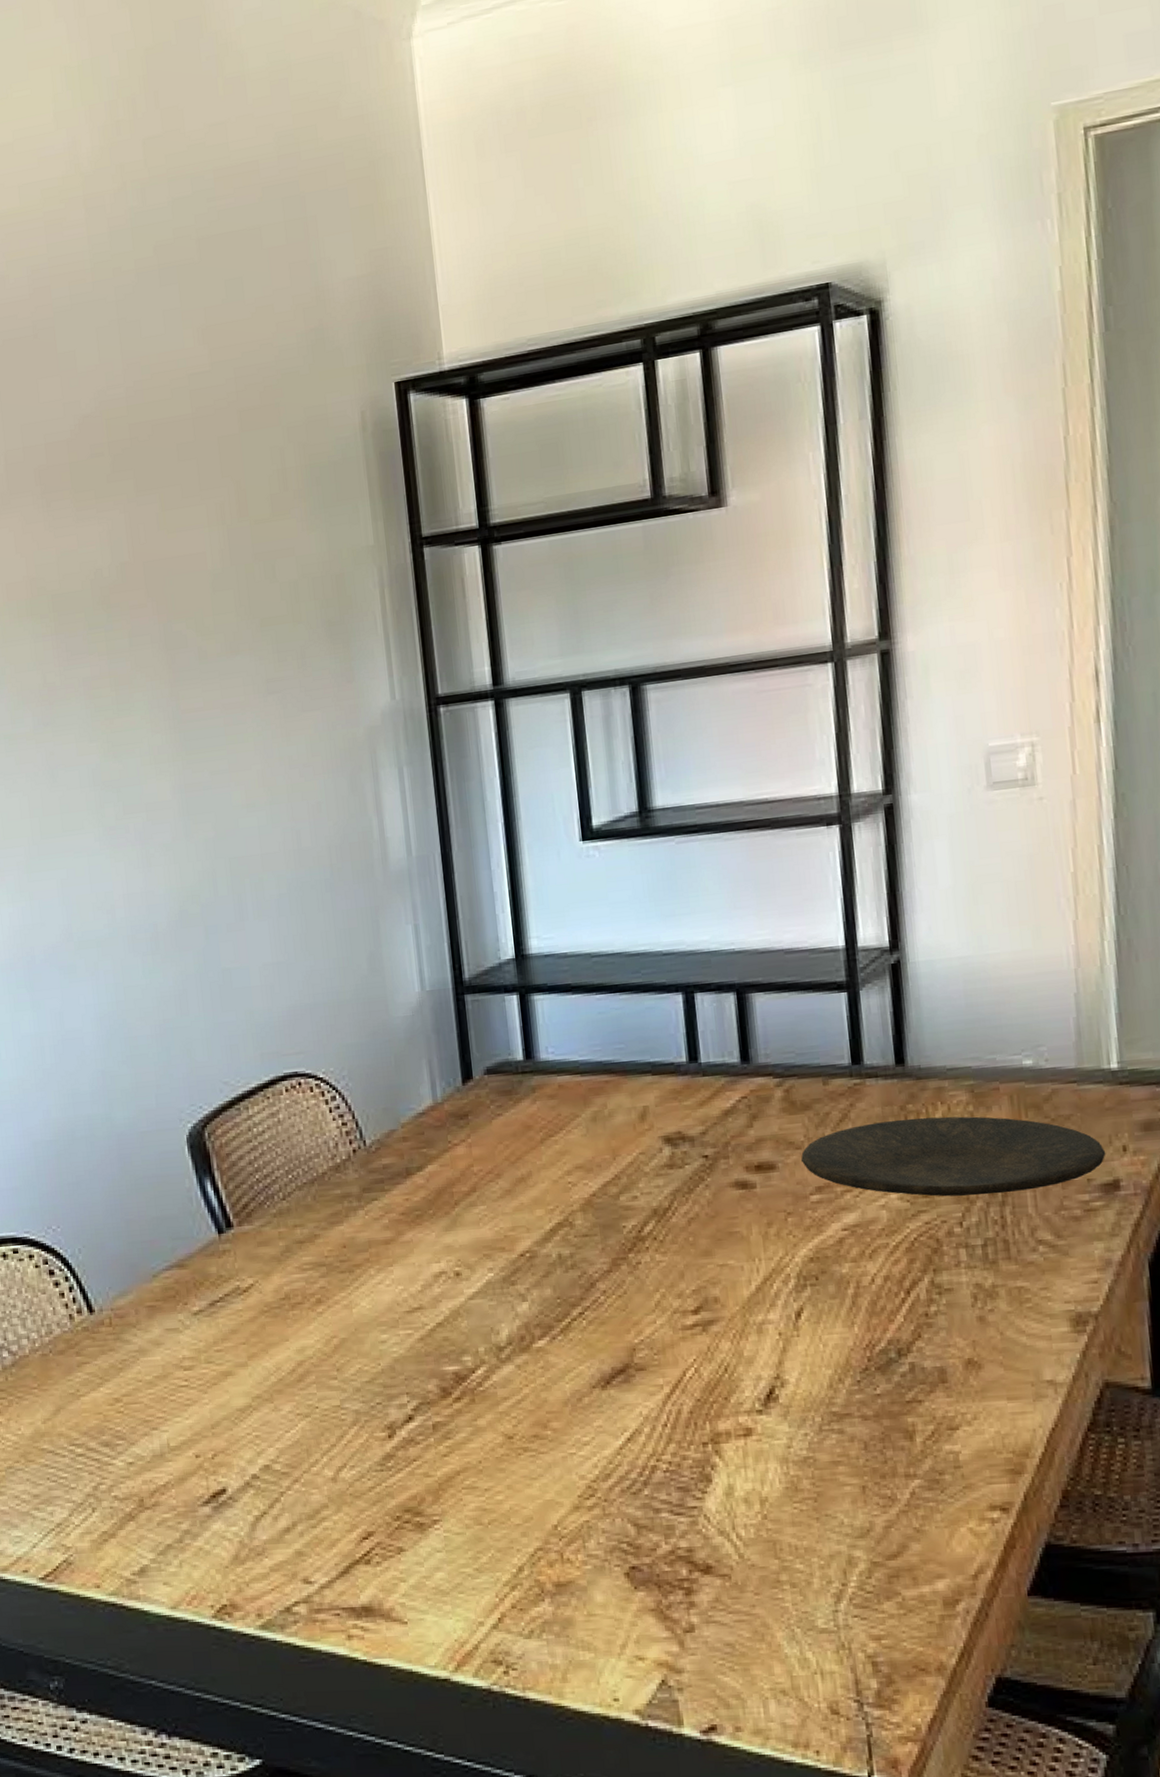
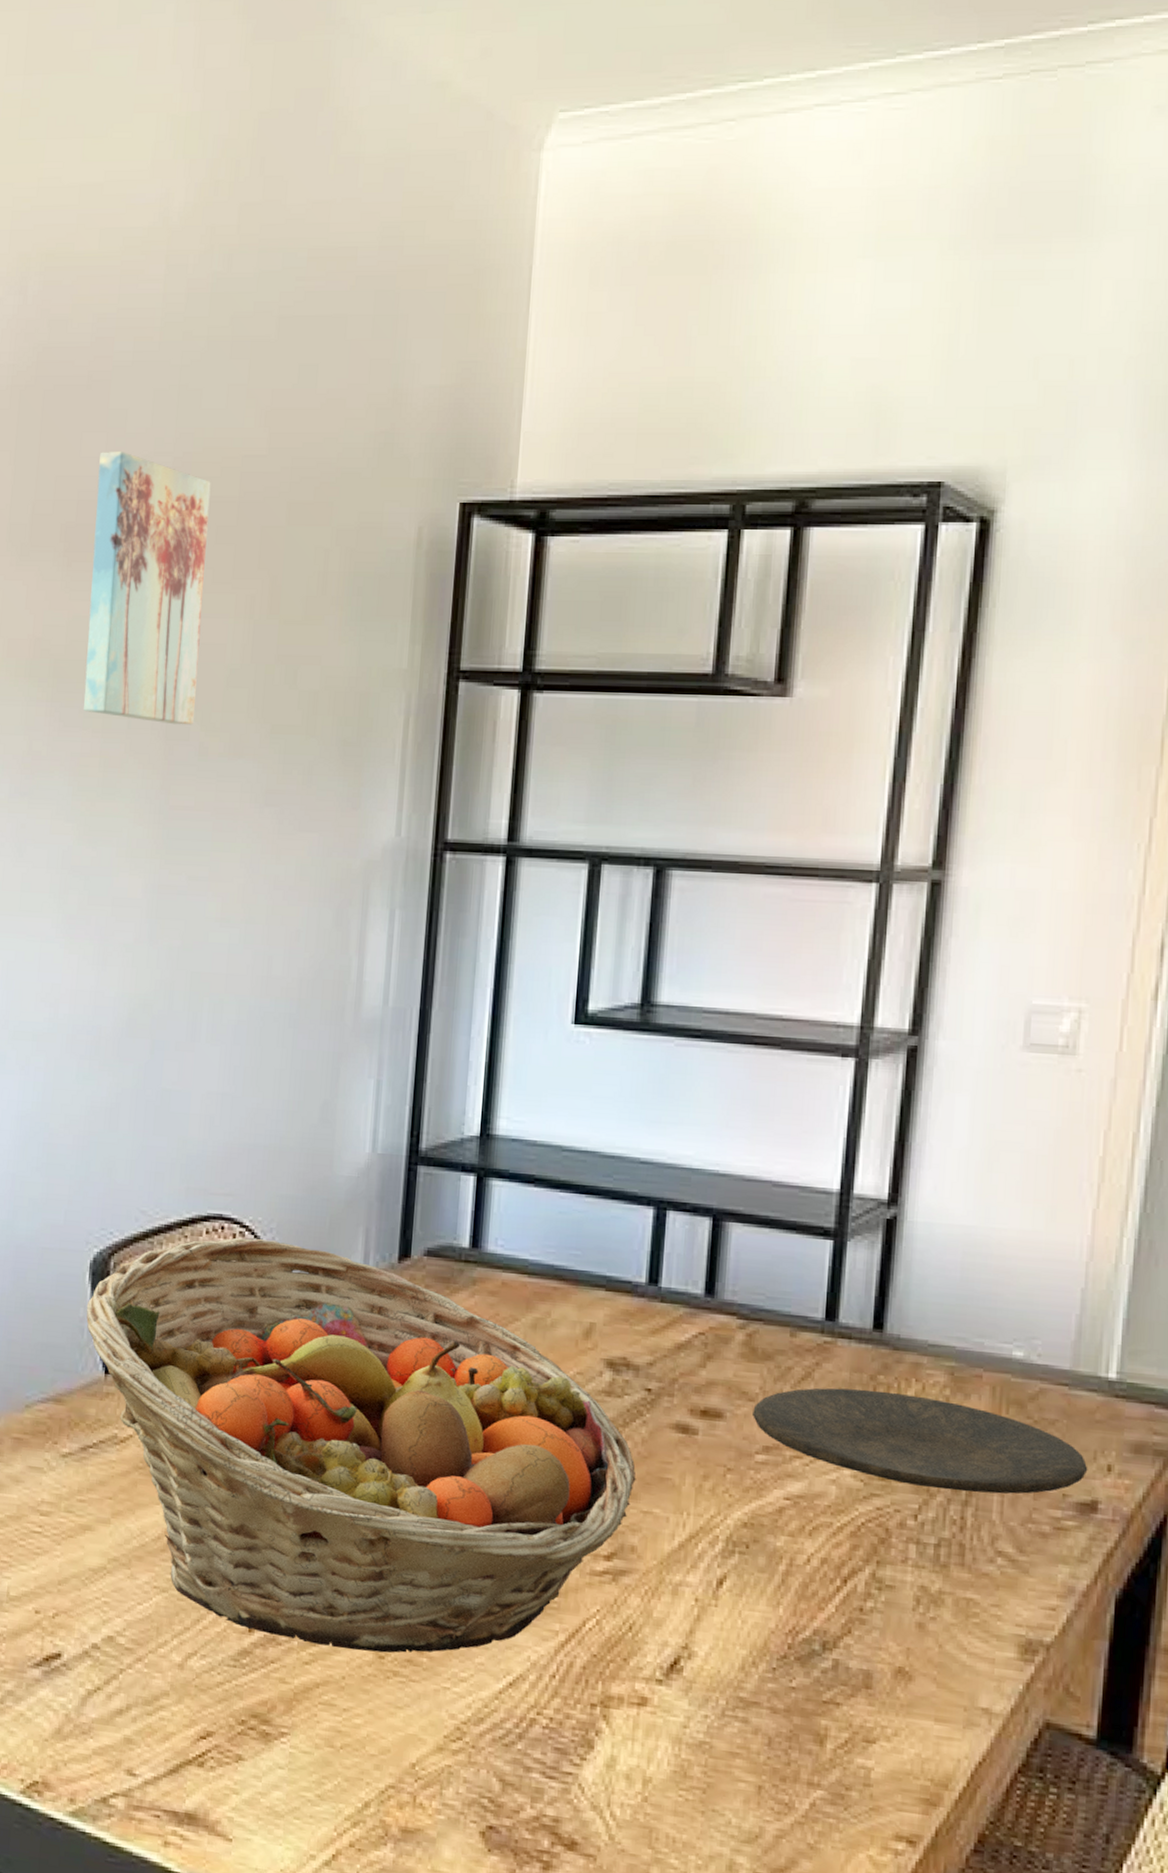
wall art: none [57,390,189,638] -> present [83,450,211,725]
fruit basket: none [190,1086,709,1437] -> present [86,1237,636,1654]

